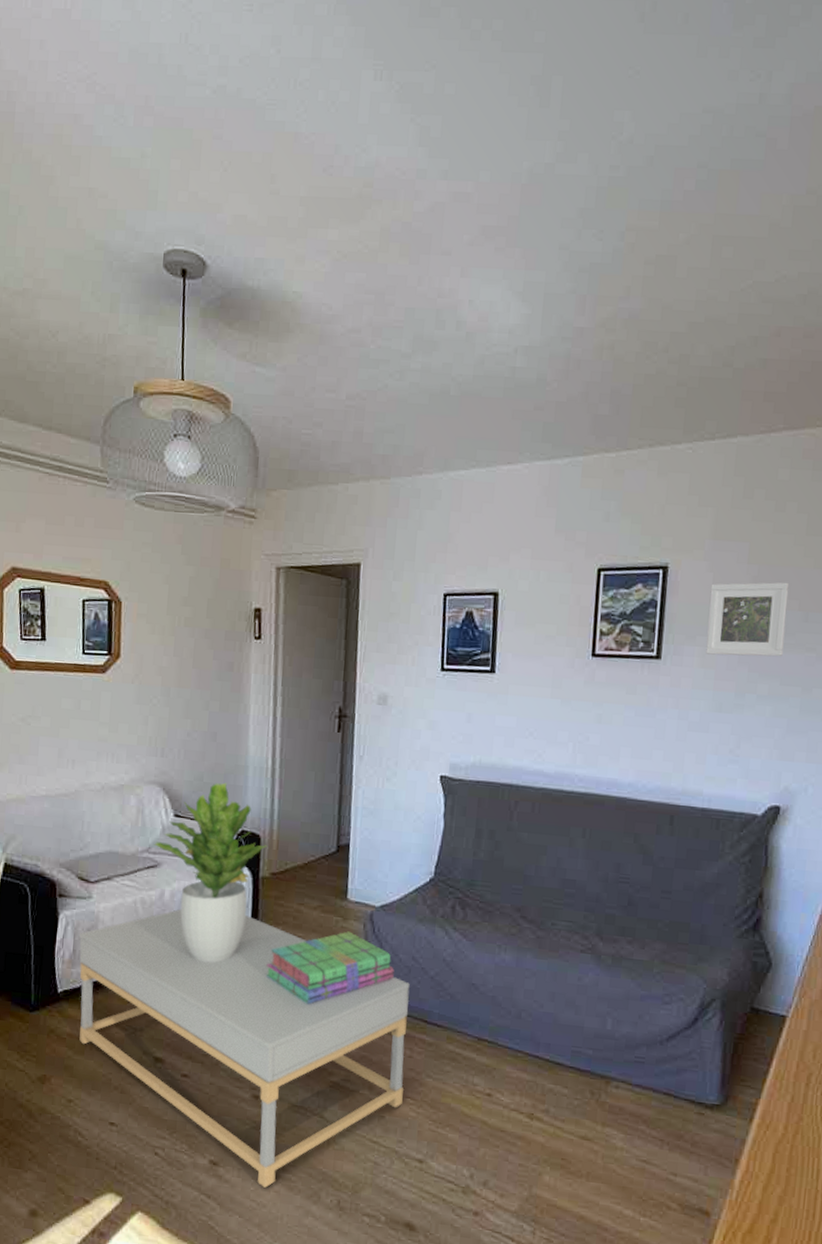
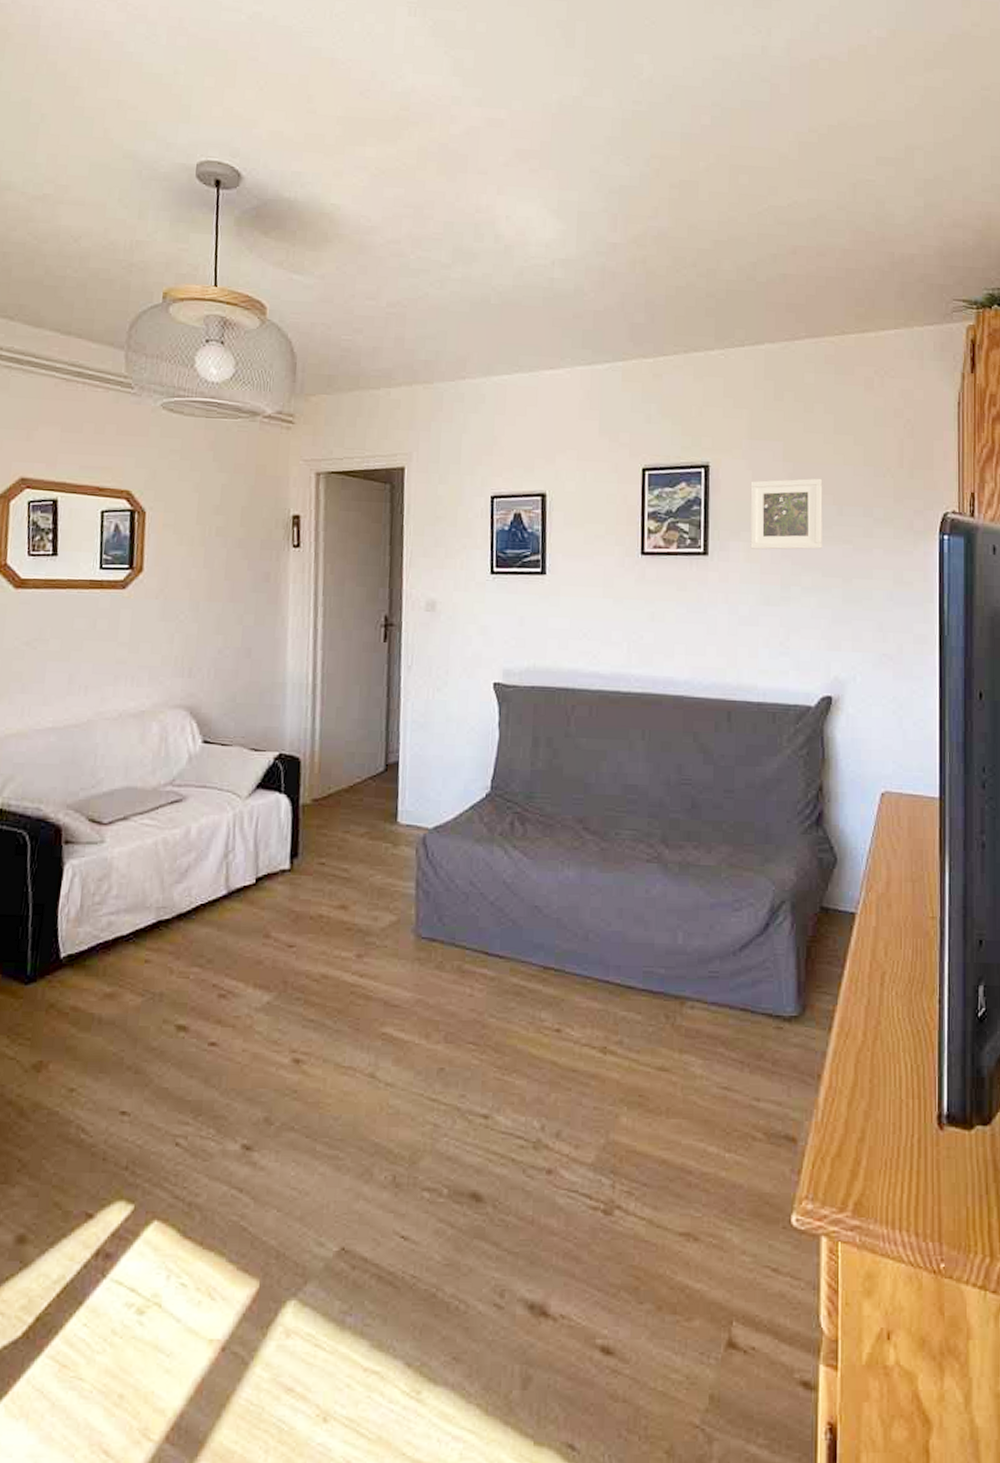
coffee table: present [79,908,410,1188] -> none [85,847,468,1171]
potted plant: present [154,782,267,963] -> none [179,702,308,908]
stack of books: present [266,931,394,1005] -> none [307,858,451,946]

